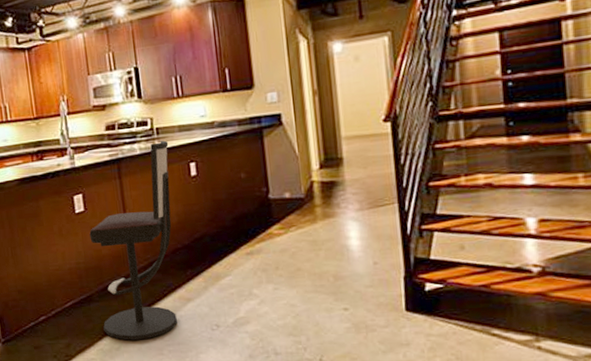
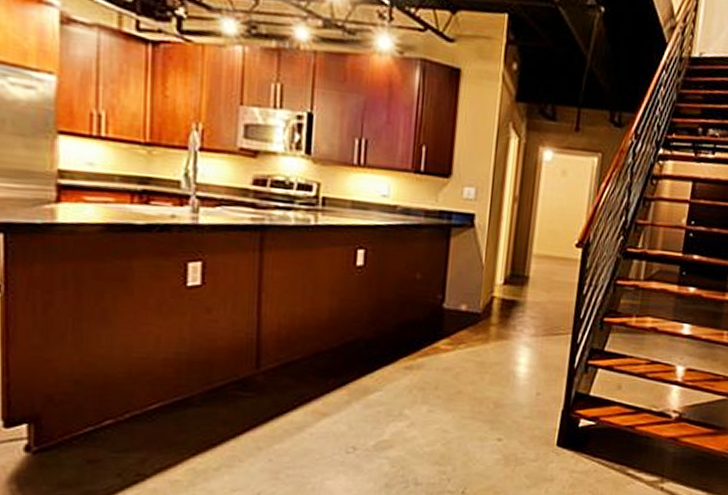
bar stool: present [89,140,177,341] -> none [201,214,335,460]

